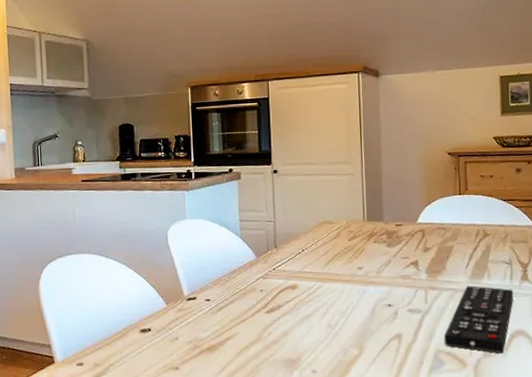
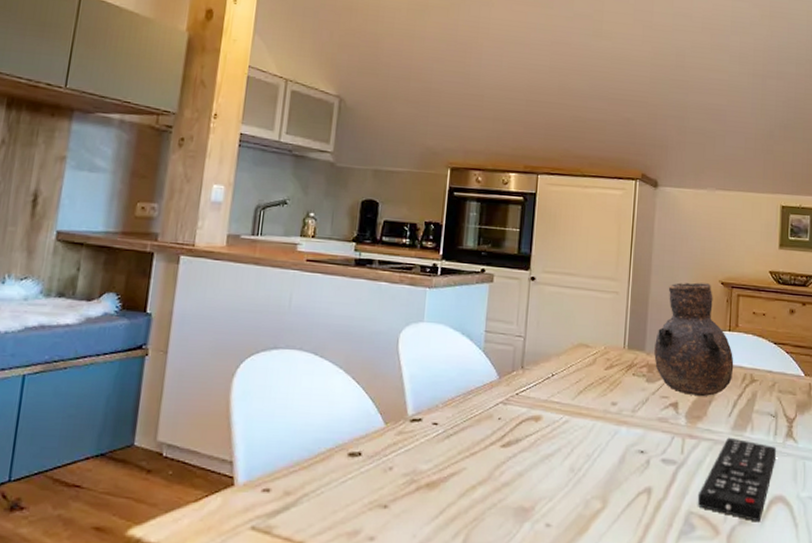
vase: none [391,155,467,254] -> present [654,282,734,396]

